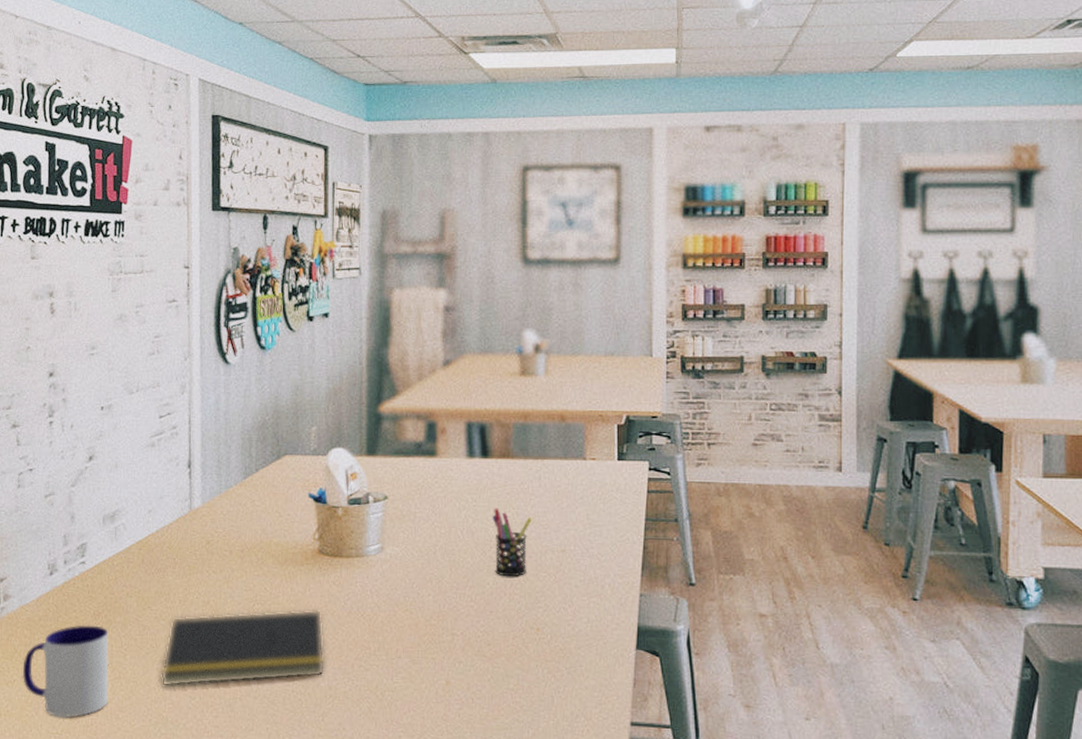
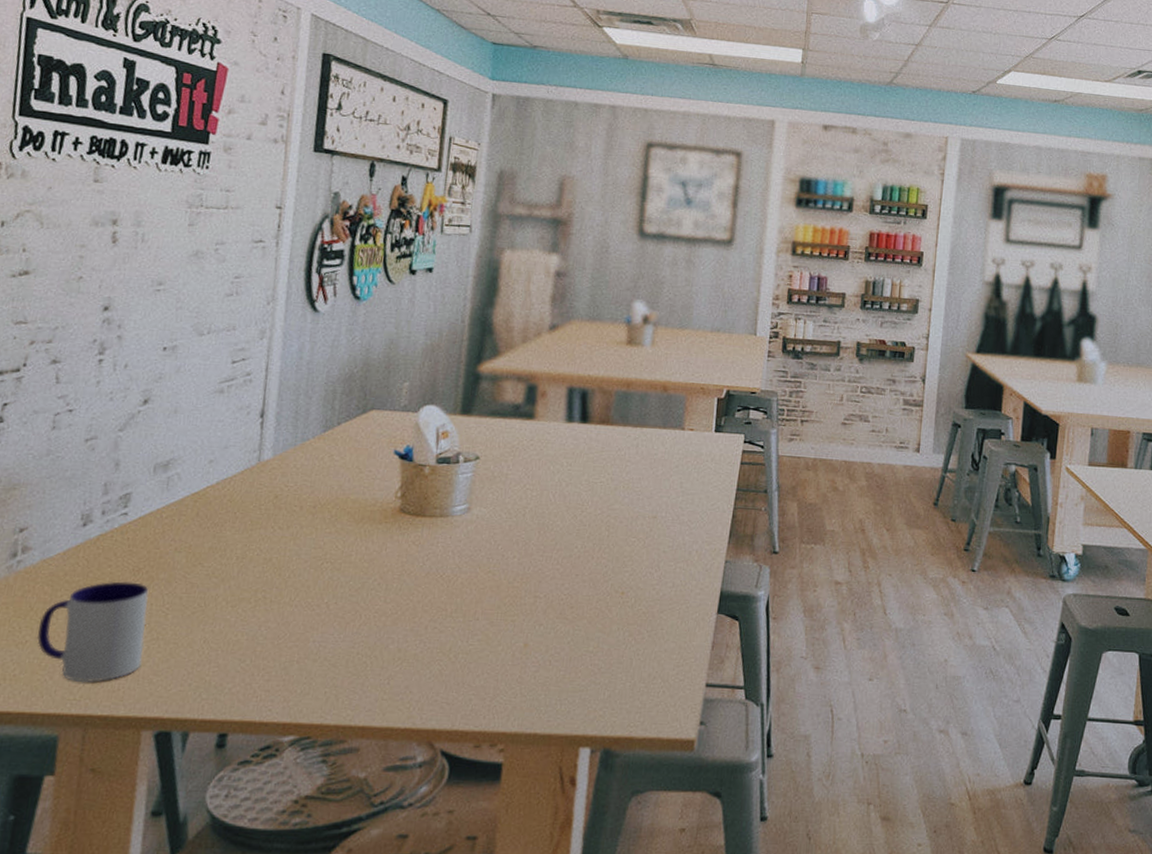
notepad: present [160,609,325,688] -> none [206,569,398,650]
pen holder: present [492,508,532,577] -> none [584,473,626,541]

